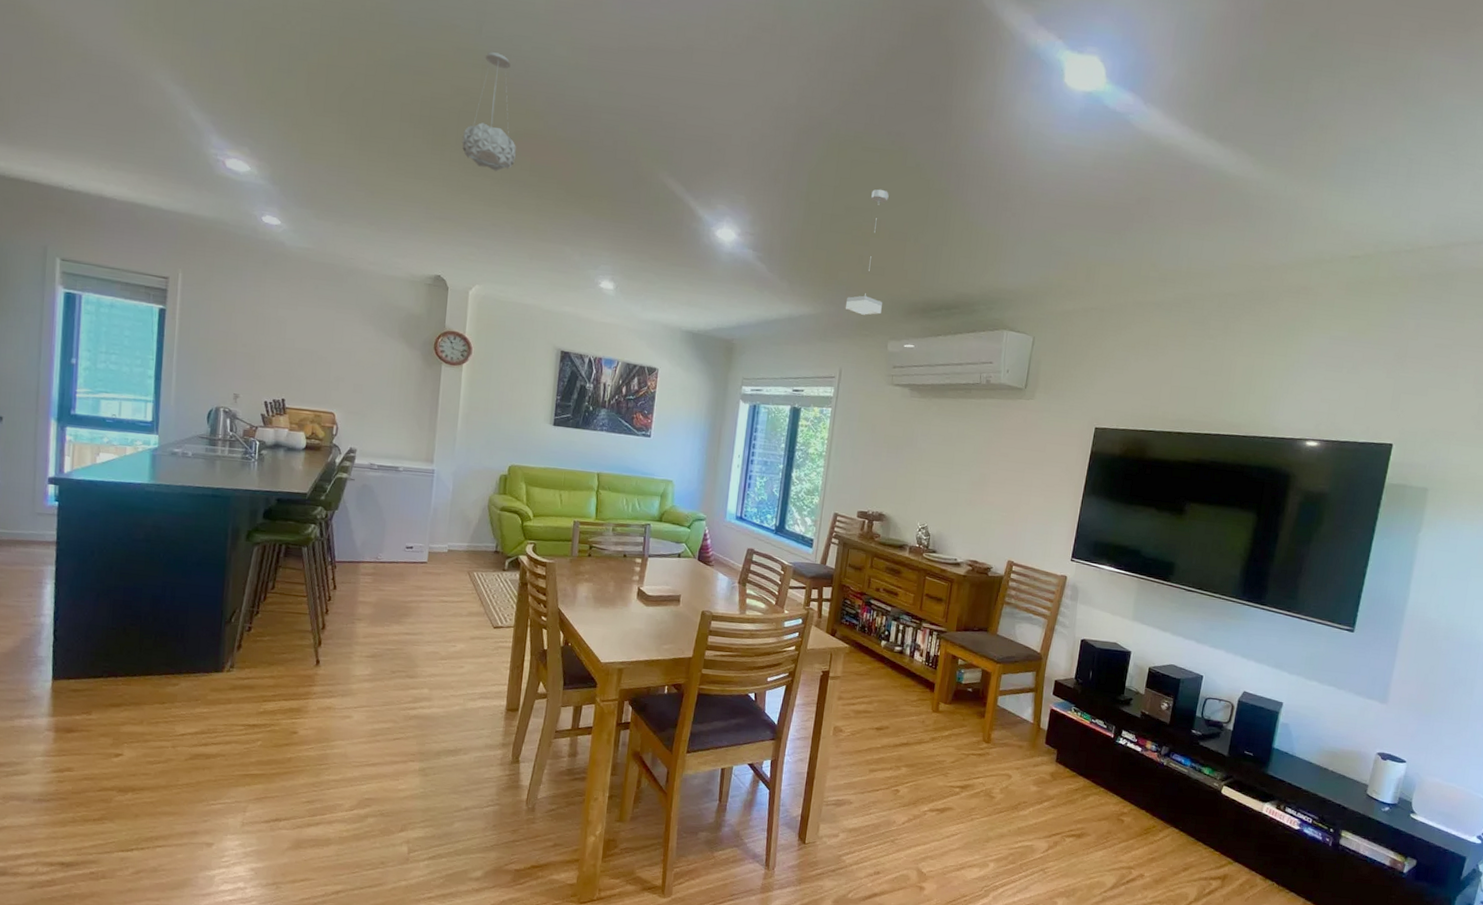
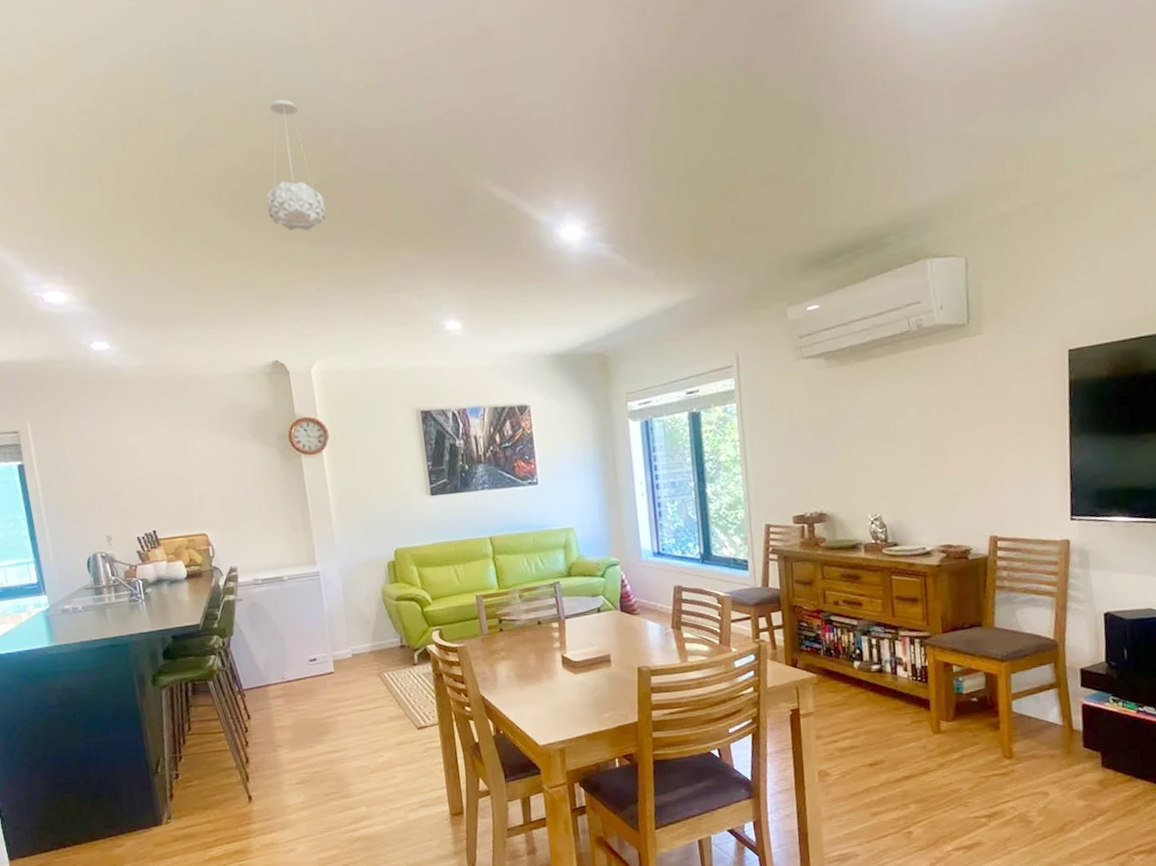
pendant lamp: present [845,189,889,315] -> none [726,129,771,285]

